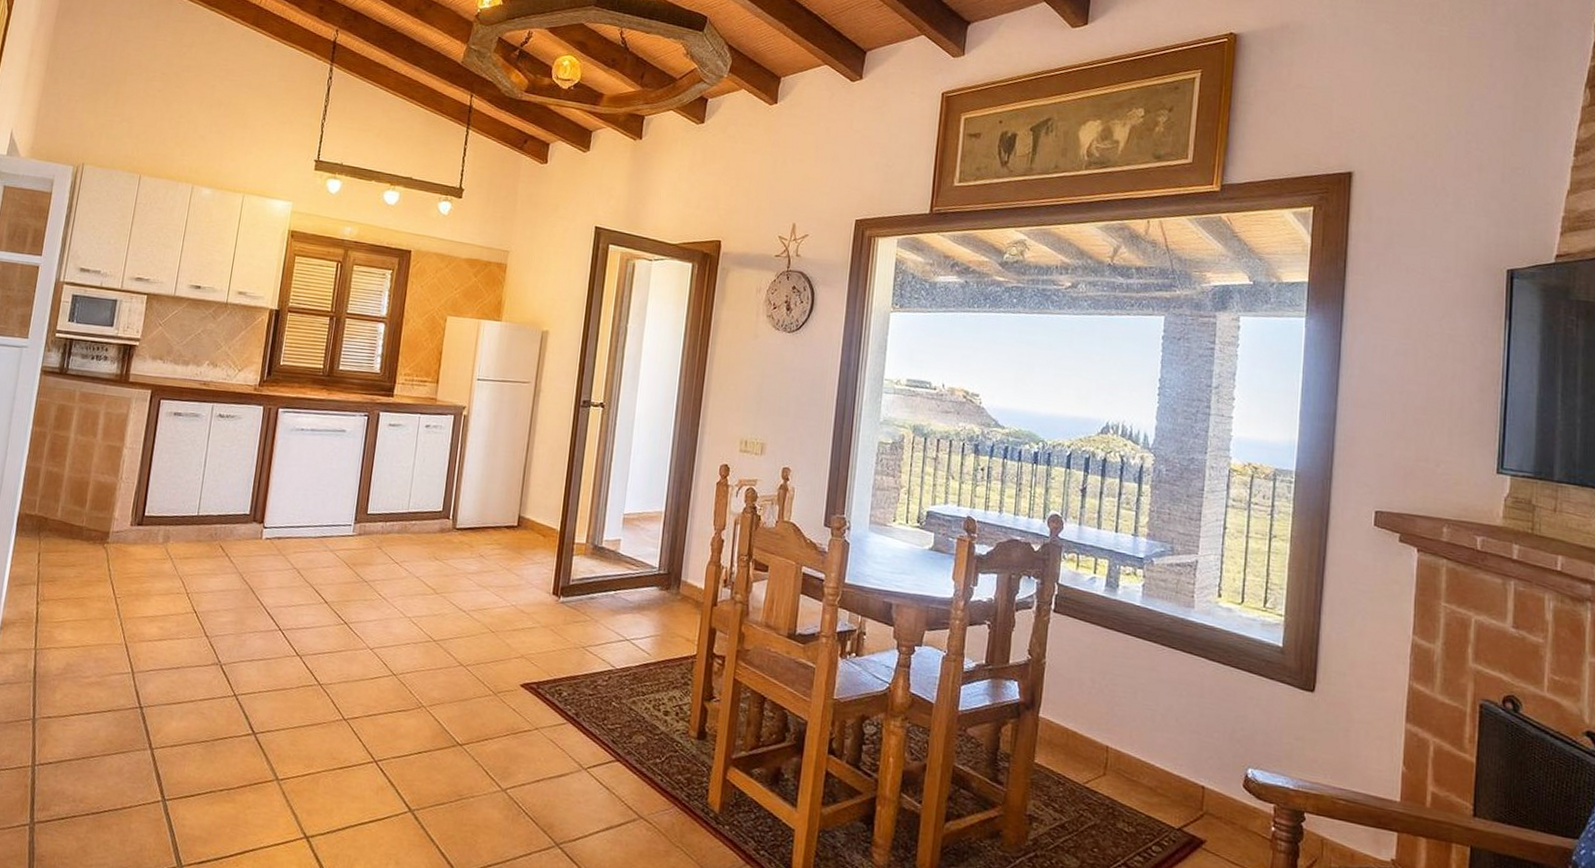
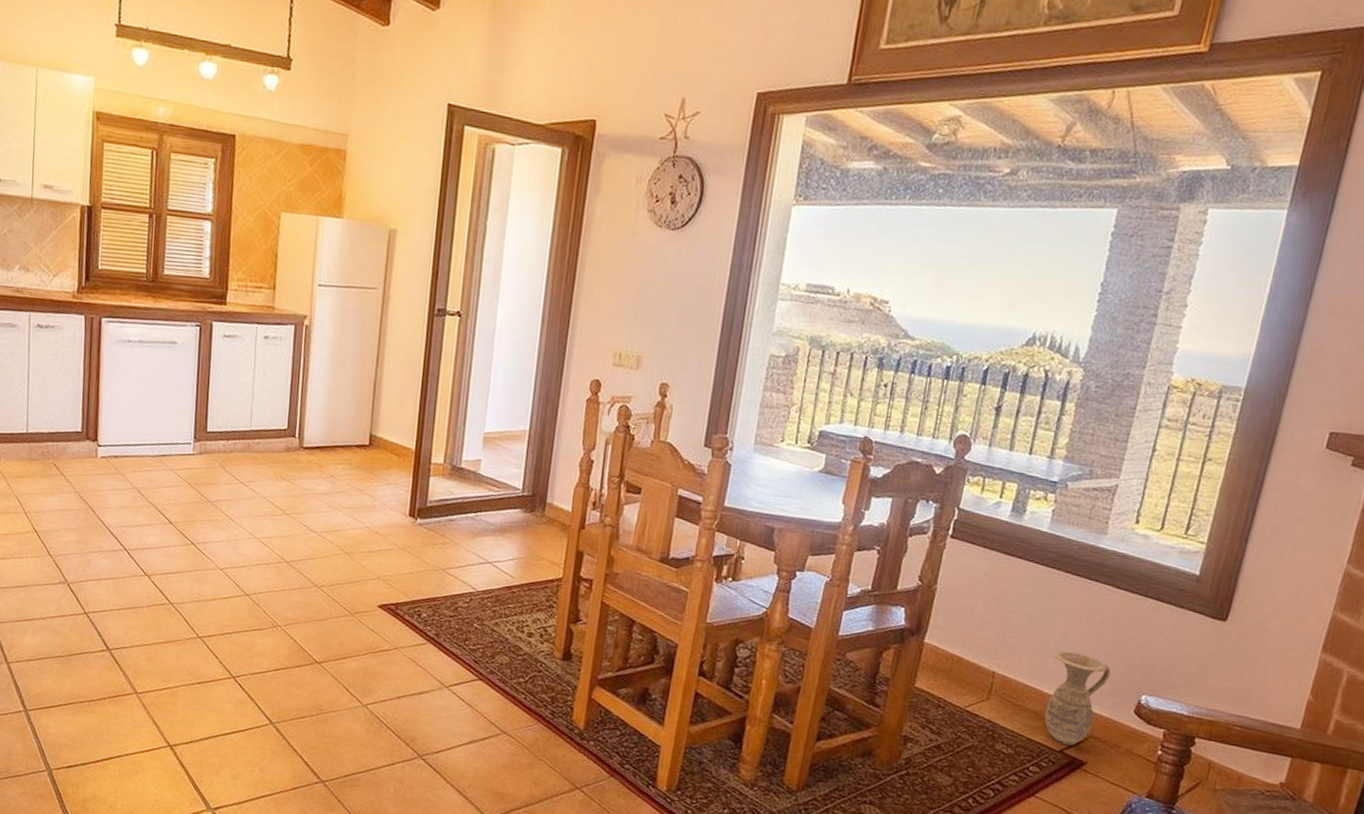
ceramic jug: none [1160,724,1217,823] -> present [1044,651,1112,746]

